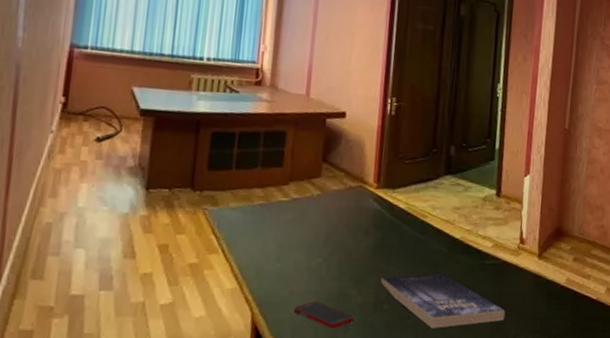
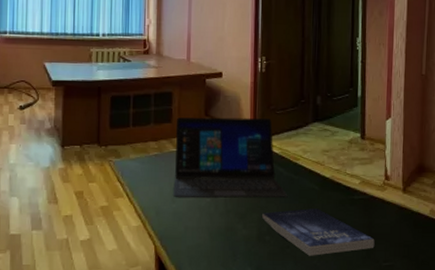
laptop: none [278,161,412,260] -> present [173,117,288,198]
cell phone: present [293,301,354,329] -> none [189,235,241,258]

